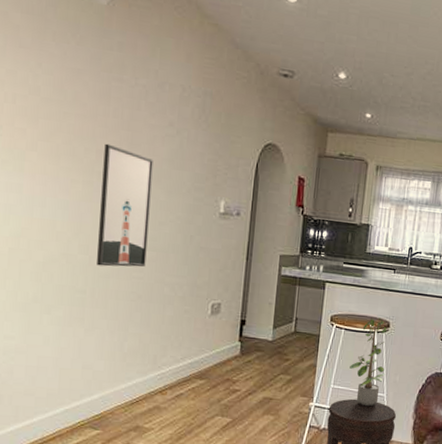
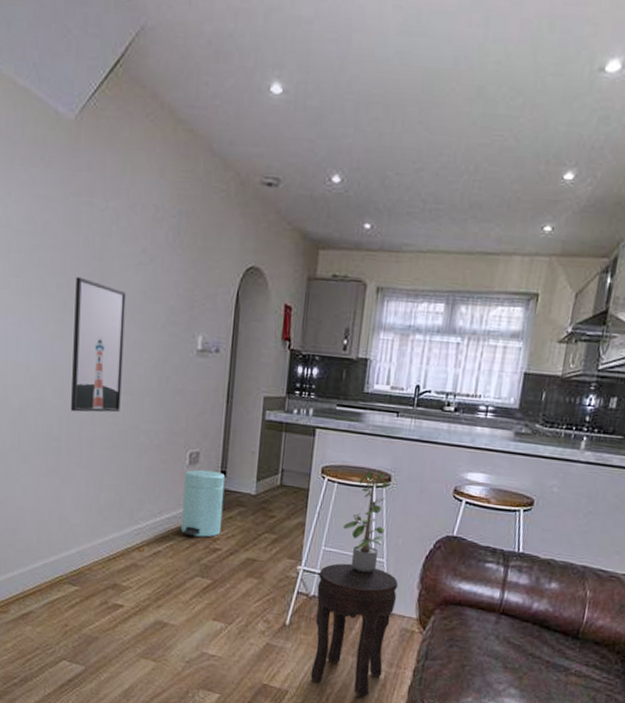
trash can: none [203,318,245,380] -> present [181,469,226,537]

